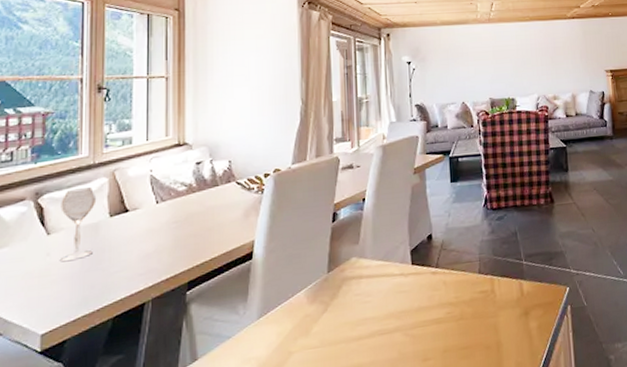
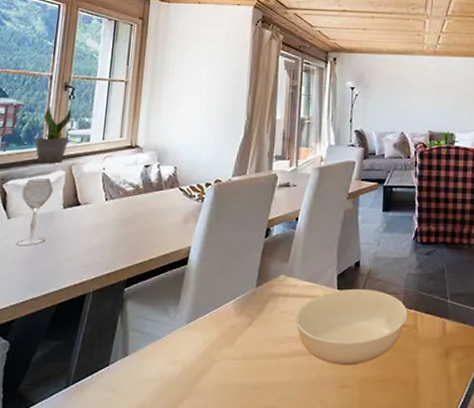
potted plant: none [70,111,109,173] -> present [35,107,72,164]
bowl: none [371,260,484,340] -> present [295,289,408,366]

